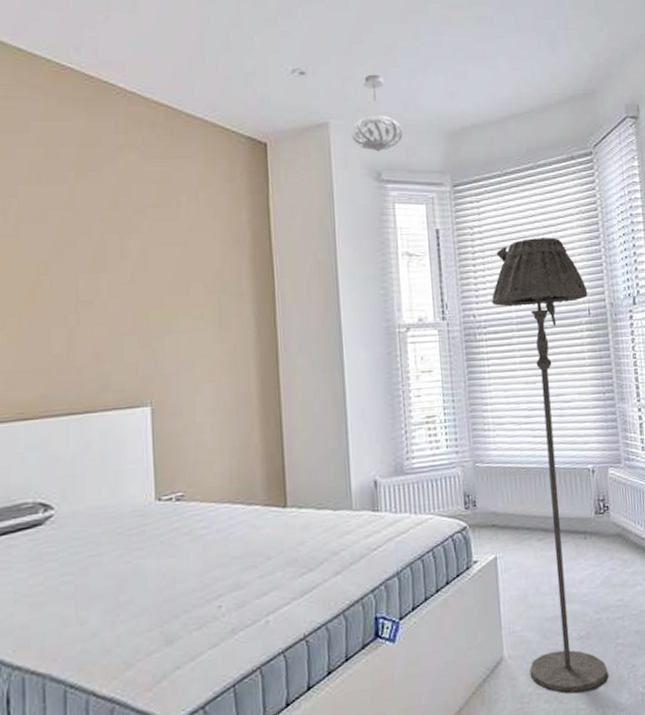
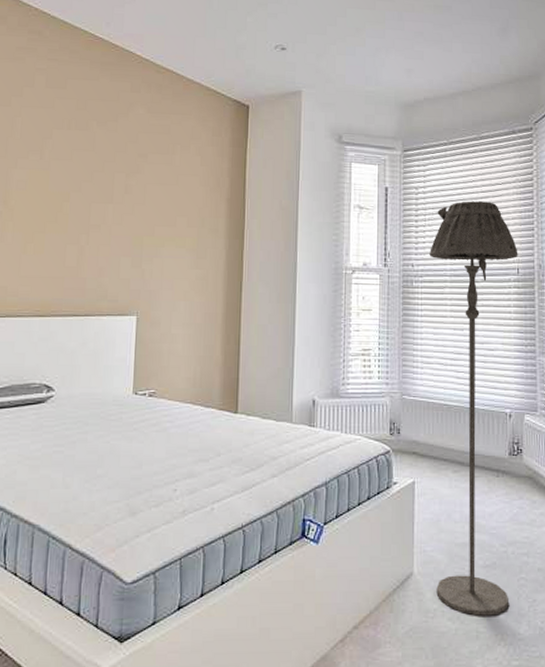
pendant light: present [351,74,403,152] -> none [320,52,364,118]

